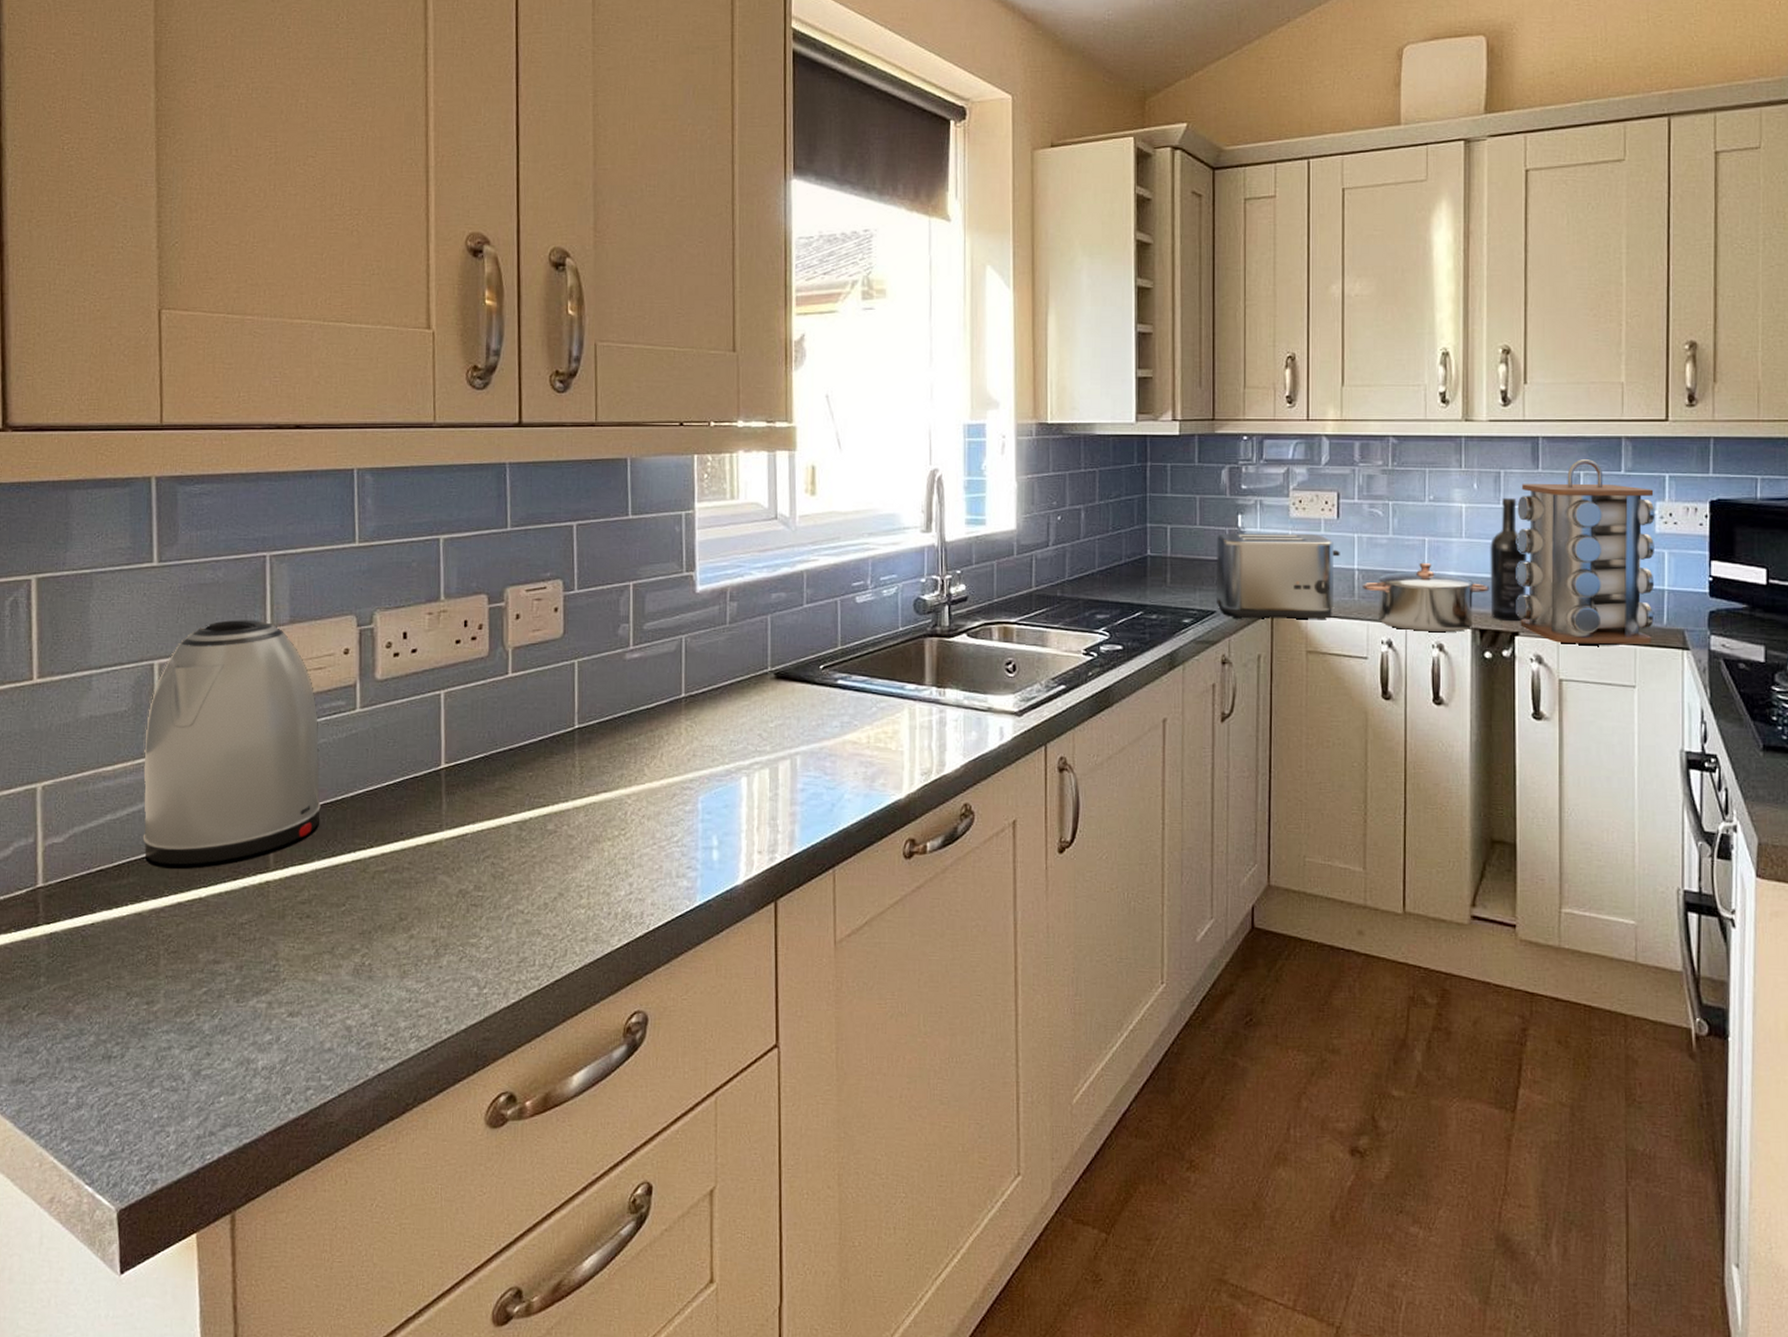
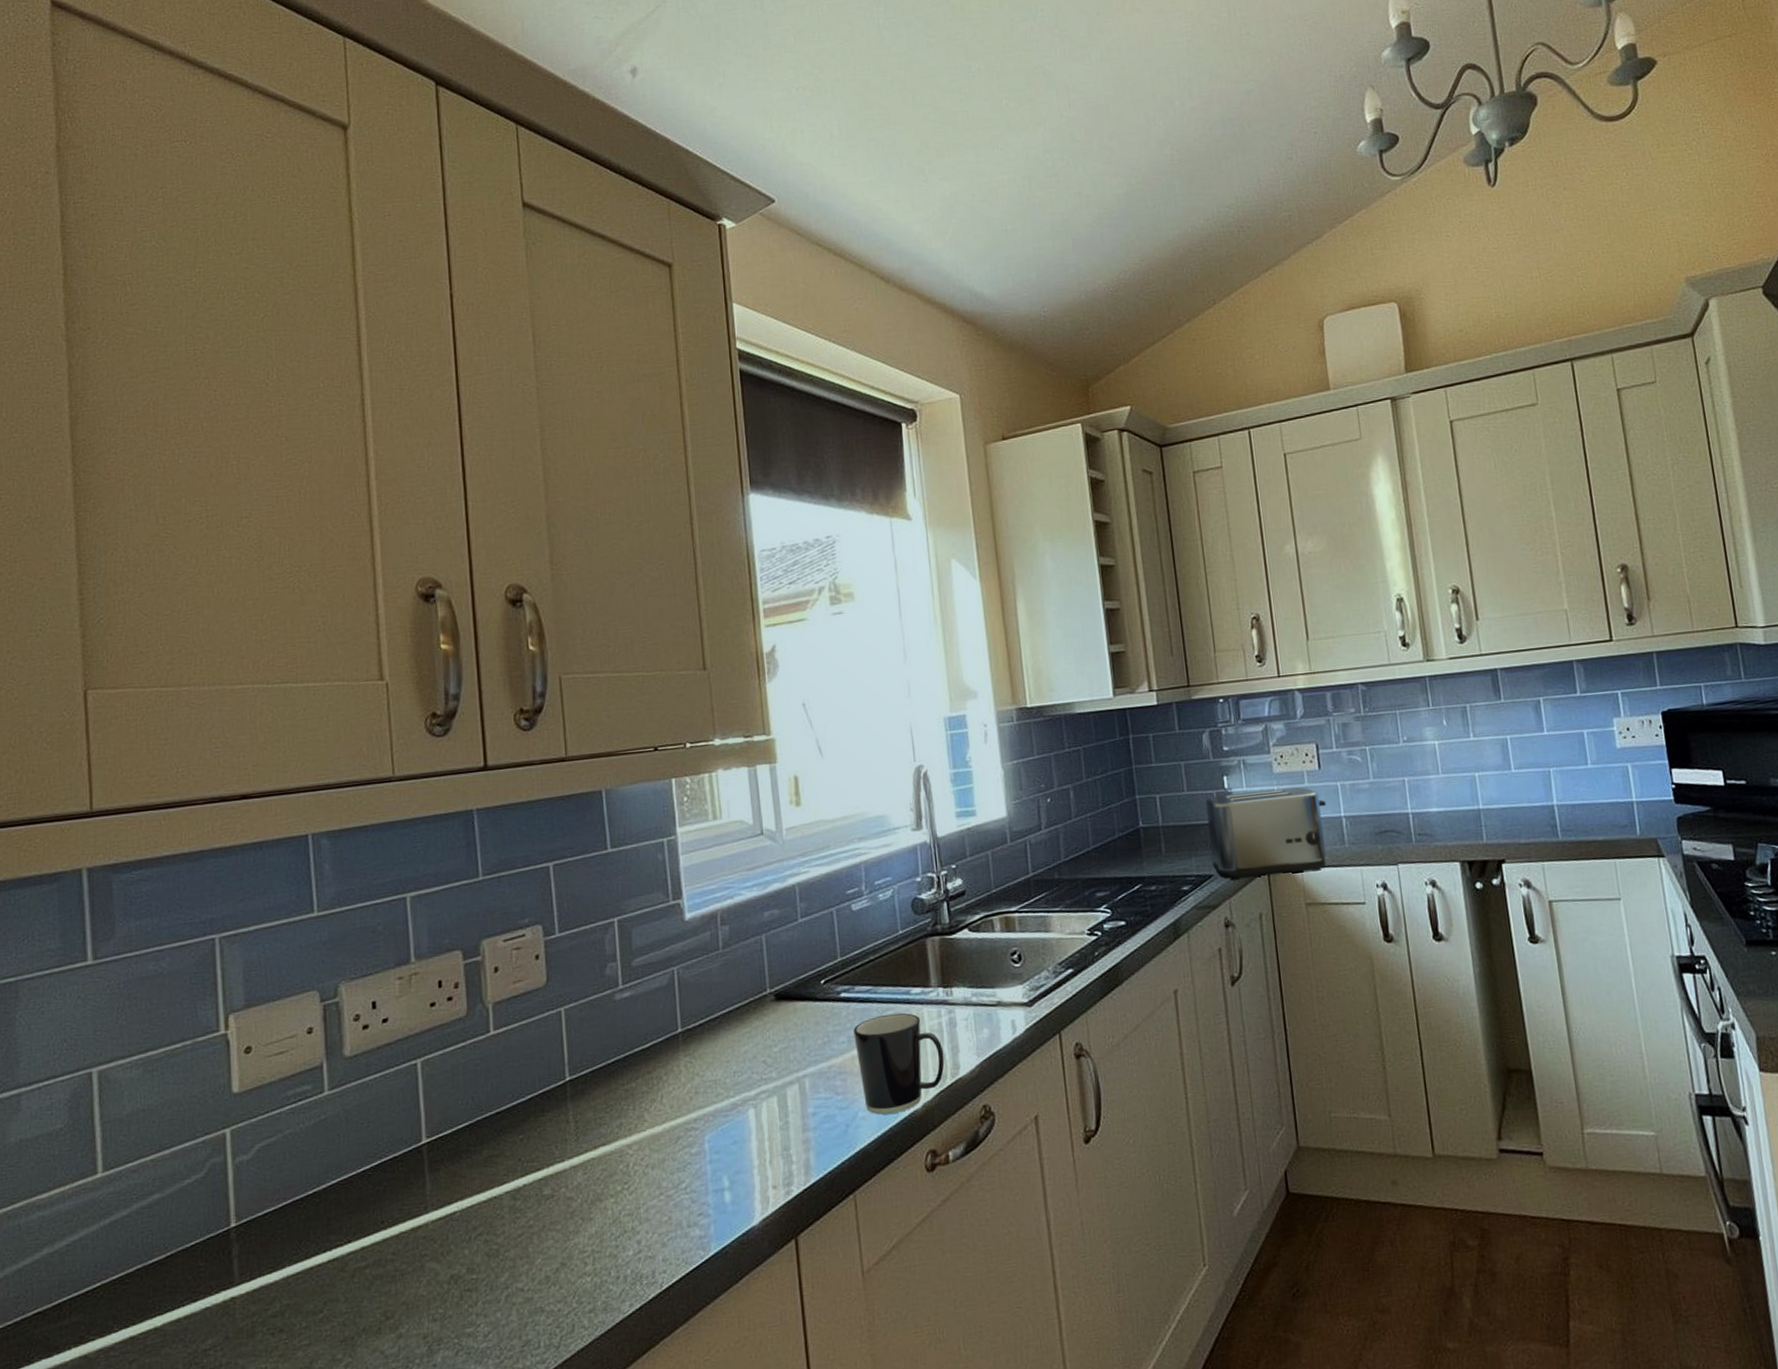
kettle: present [142,619,321,870] -> none [83,1007,290,1301]
mug: none [847,705,931,800] -> present [853,1012,945,1115]
cooking pot: present [1361,562,1490,633] -> none [1350,801,1472,871]
wine bottle: present [1490,497,1528,621] -> none [1466,729,1507,850]
spice rack: present [1516,459,1655,646] -> none [1486,685,1629,865]

